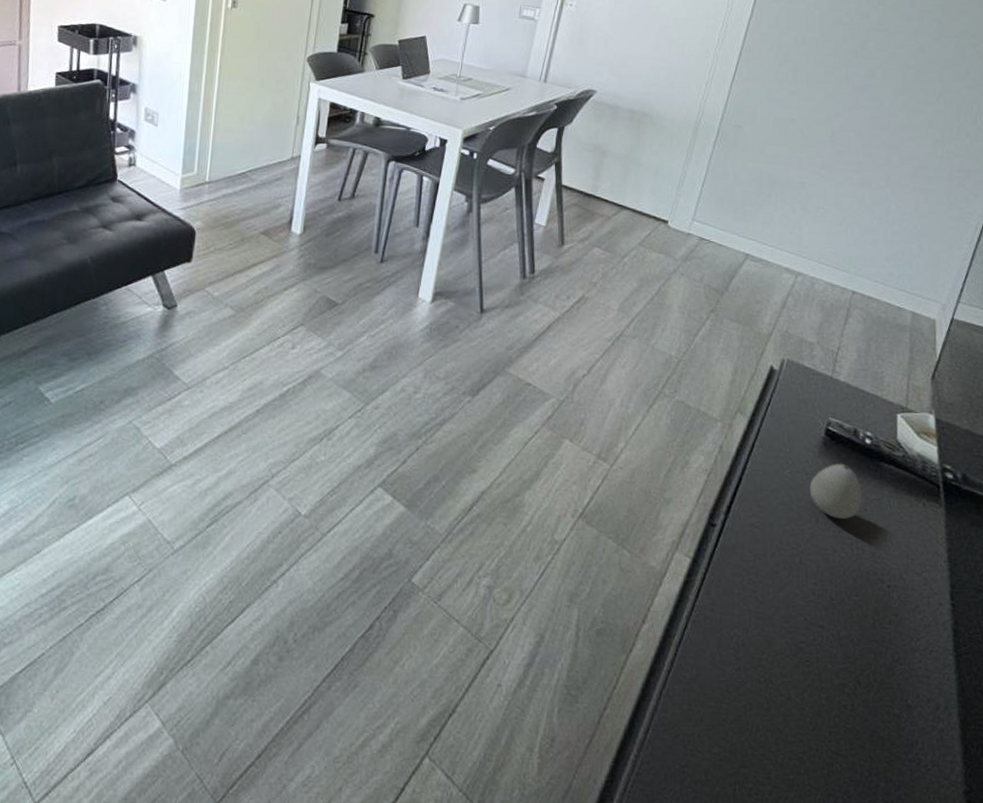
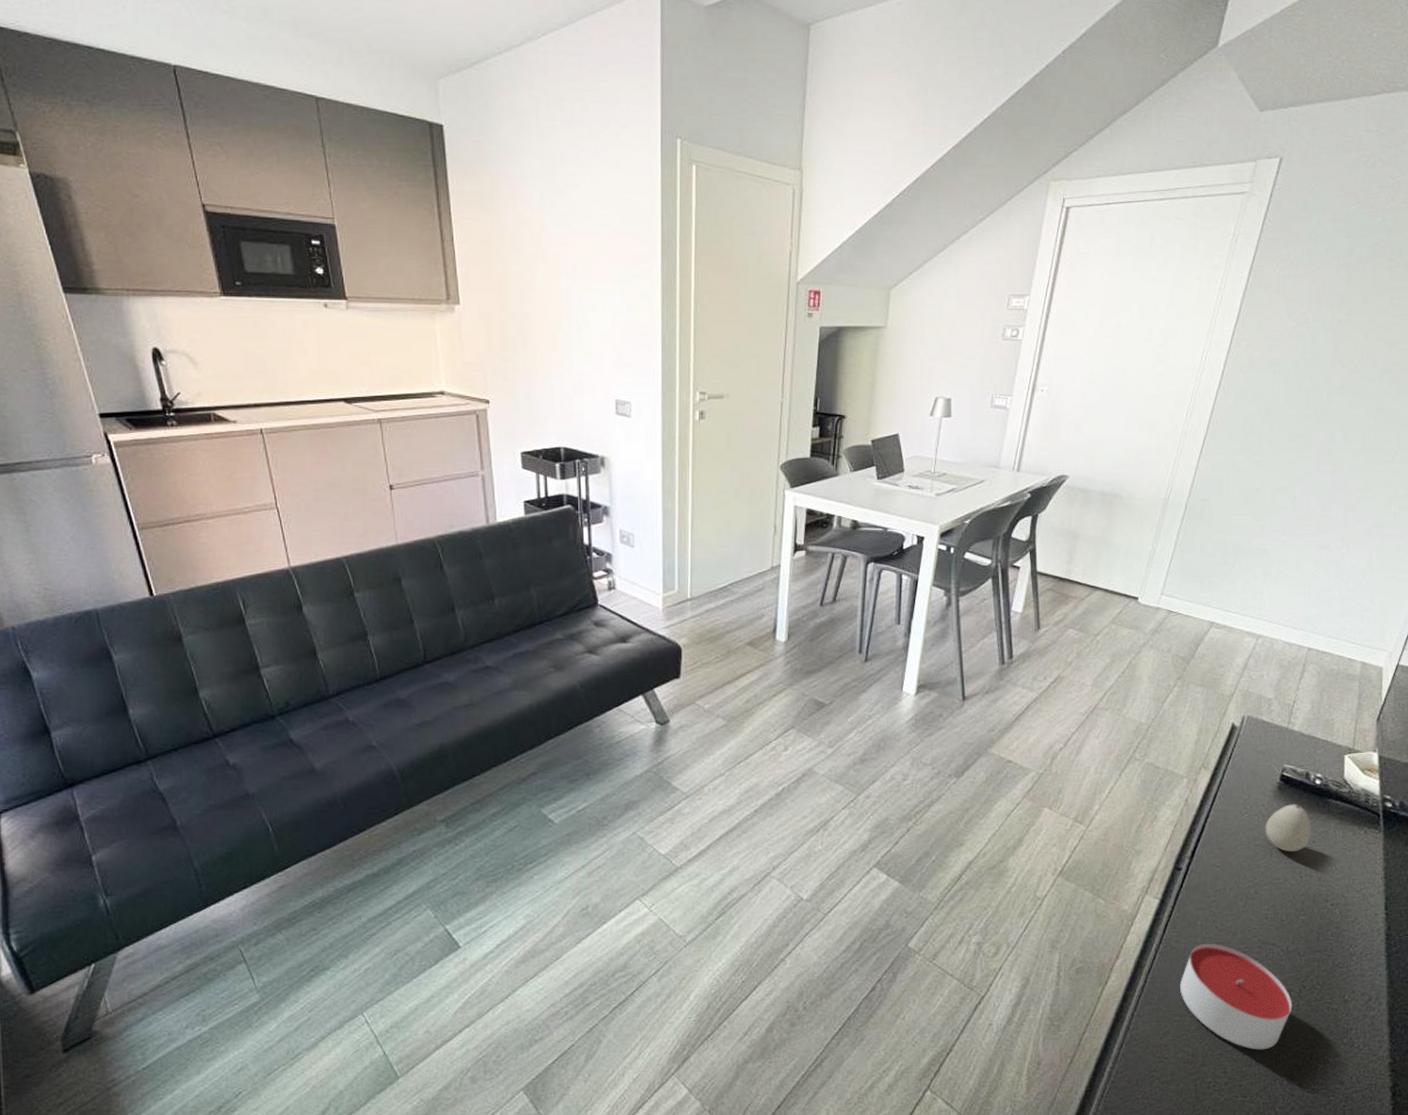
candle: none [714,617,846,756] -> present [1179,943,1293,1050]

